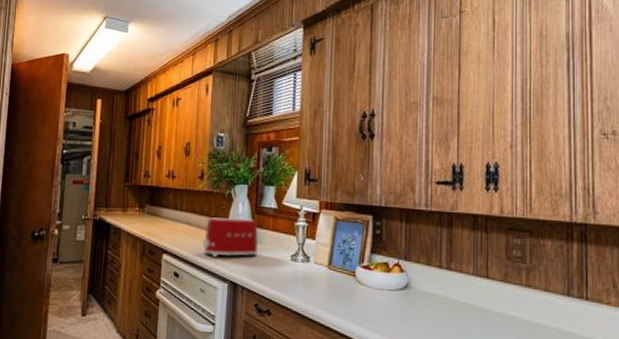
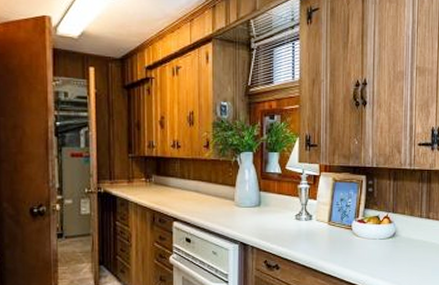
toaster: present [202,217,259,257] -> none [212,184,266,221]

